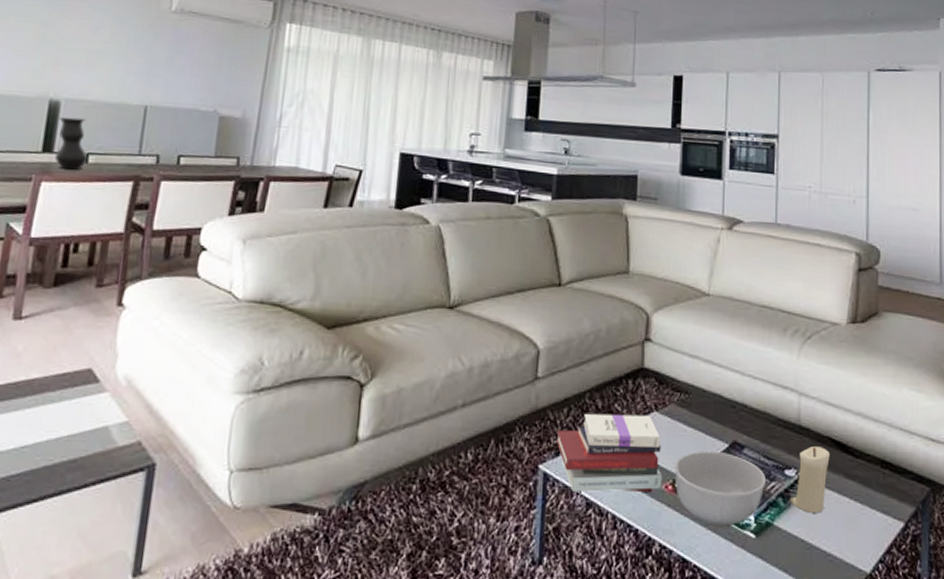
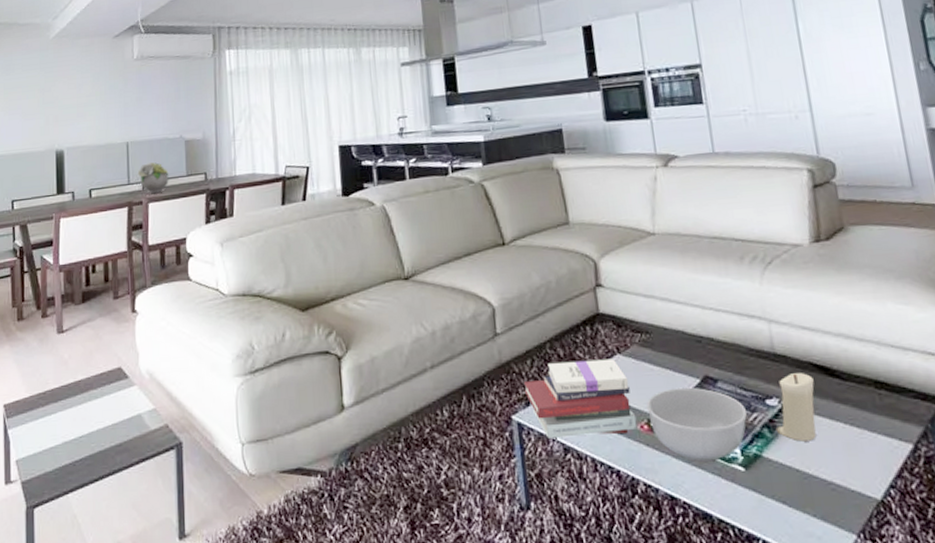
vase: present [54,116,88,170] -> none [65,161,91,206]
flower arrangement: none [152,133,193,171] -> present [137,162,169,193]

